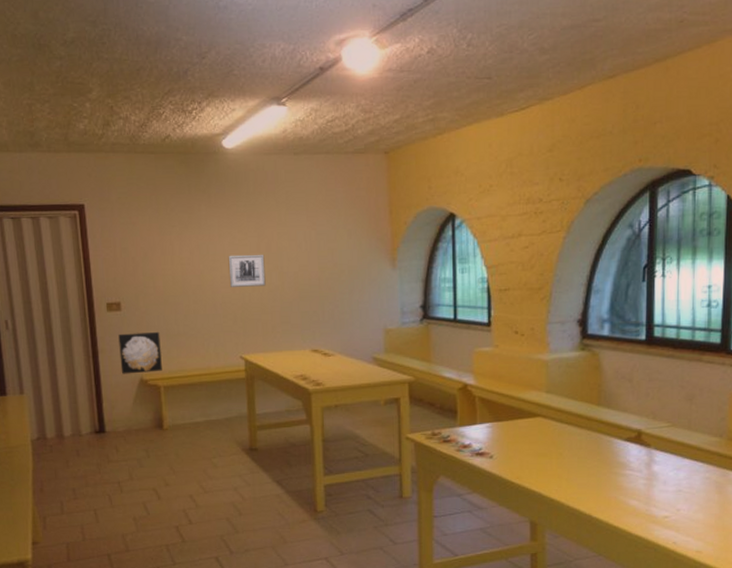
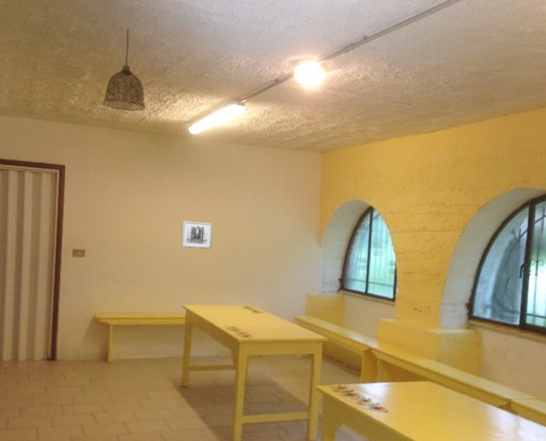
pendant lamp: none [116,25,169,130] -> present [102,28,147,112]
wall art: present [118,331,162,374] -> none [77,276,116,312]

